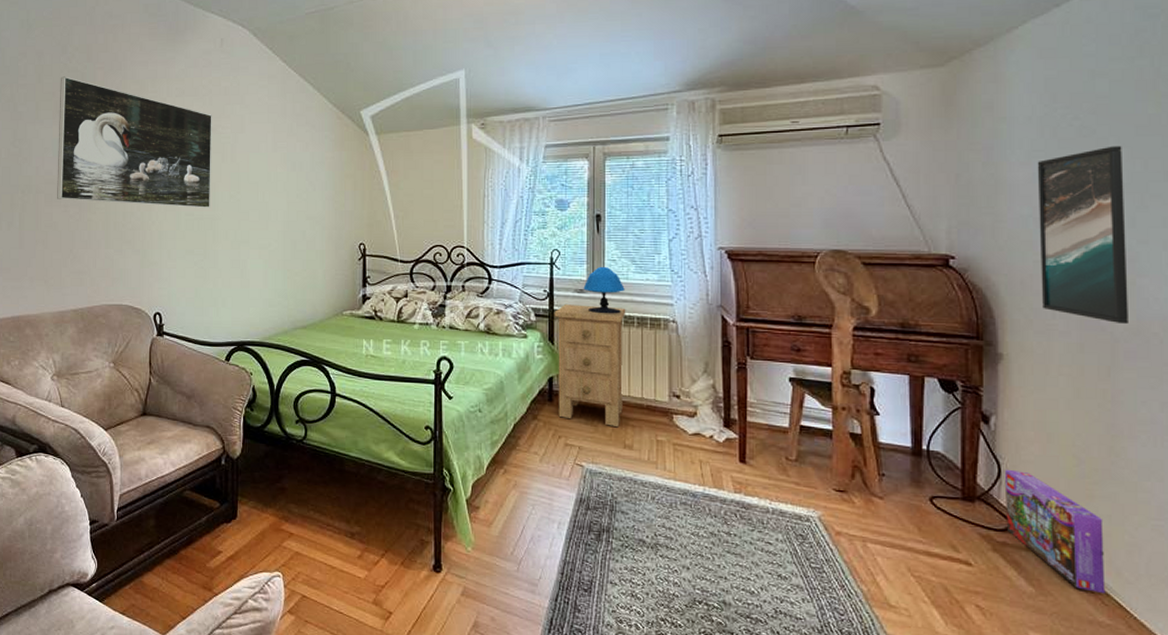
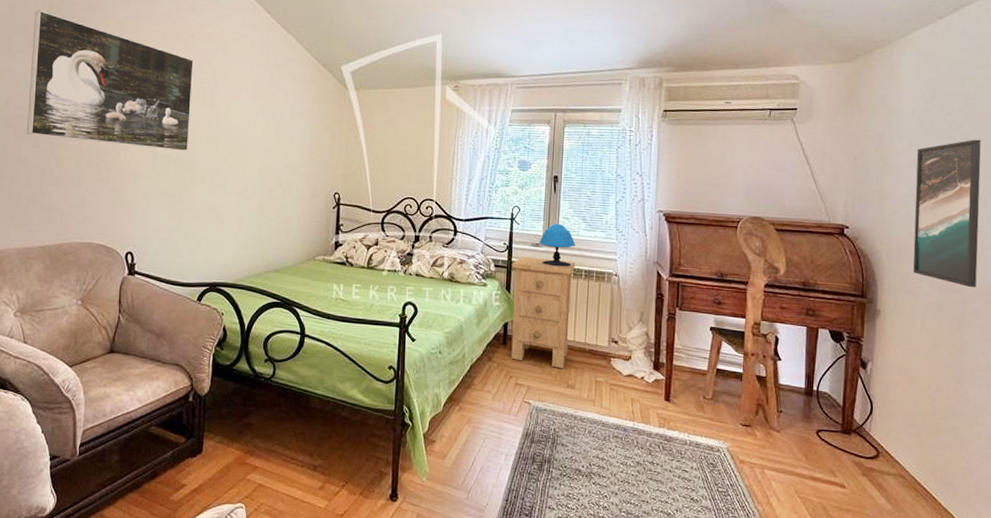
box: present [1004,469,1106,594] -> none [874,407,947,510]

